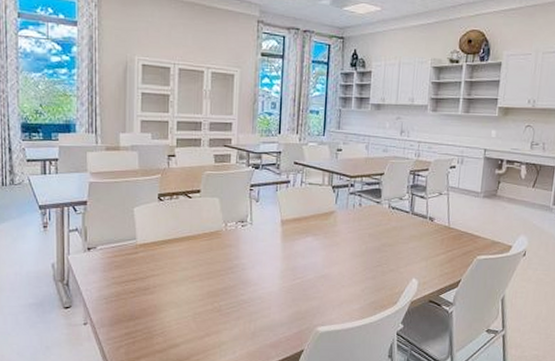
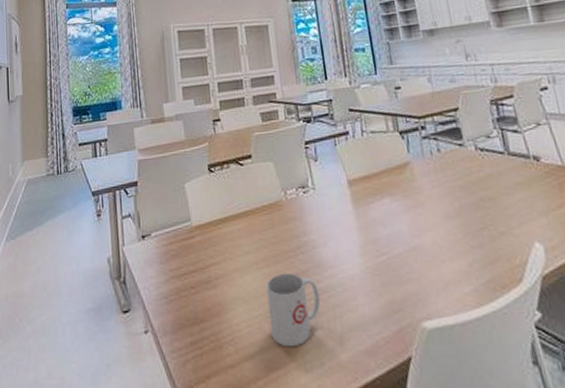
mug: none [196,286,242,340] -> present [266,272,321,348]

